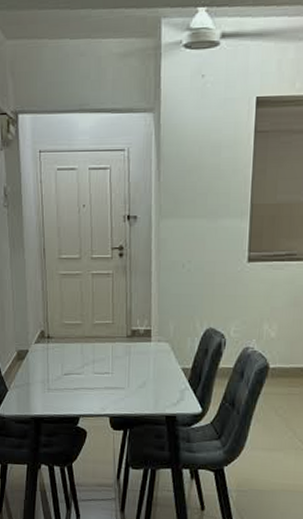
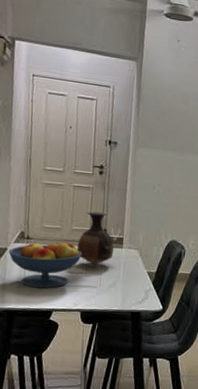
fruit bowl: none [30,339,106,392] -> present [8,241,82,289]
vase: none [100,300,142,364] -> present [77,211,114,266]

